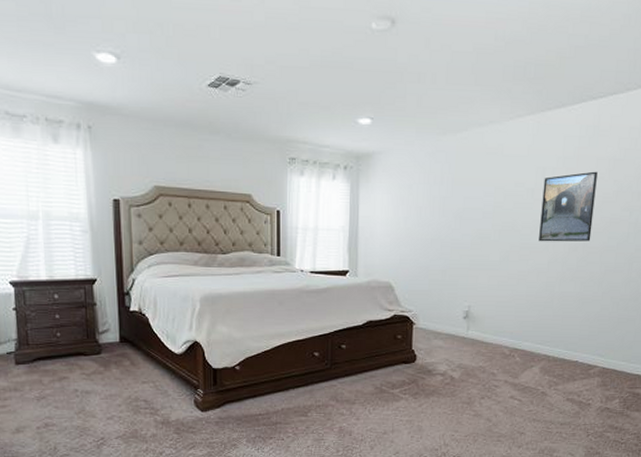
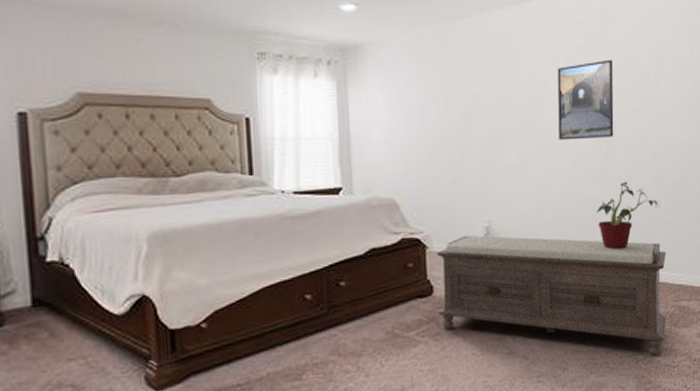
bench: none [418,316,627,433] -> present [437,235,667,357]
potted plant: none [566,281,627,340] -> present [597,181,660,250]

